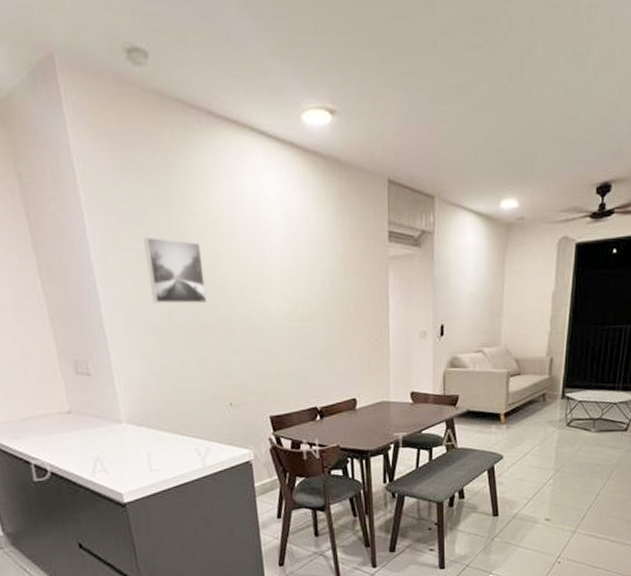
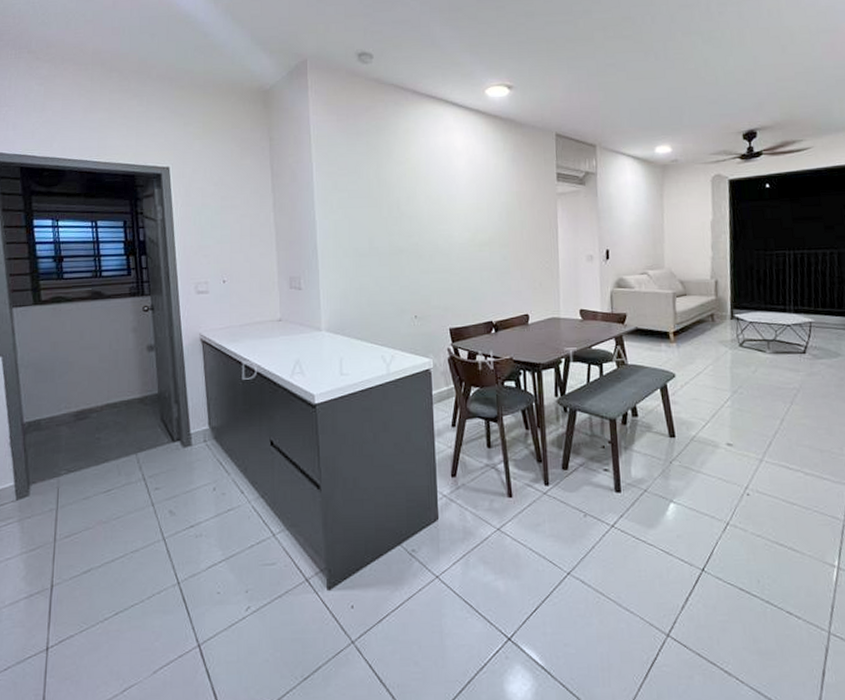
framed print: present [143,236,207,304] -> none [356,180,402,232]

